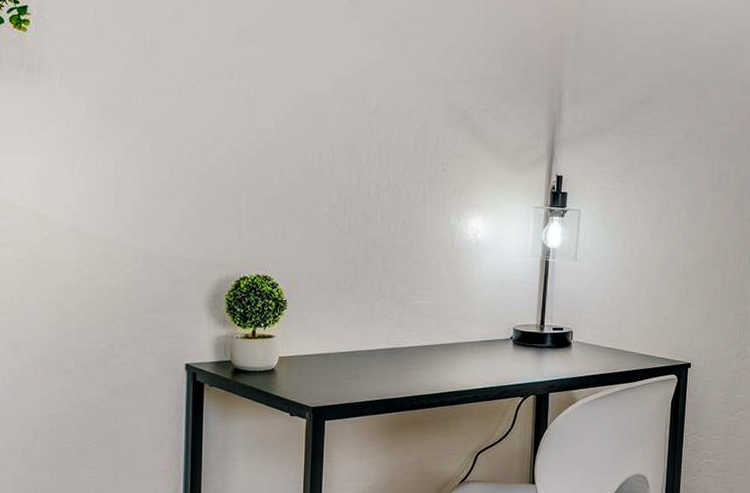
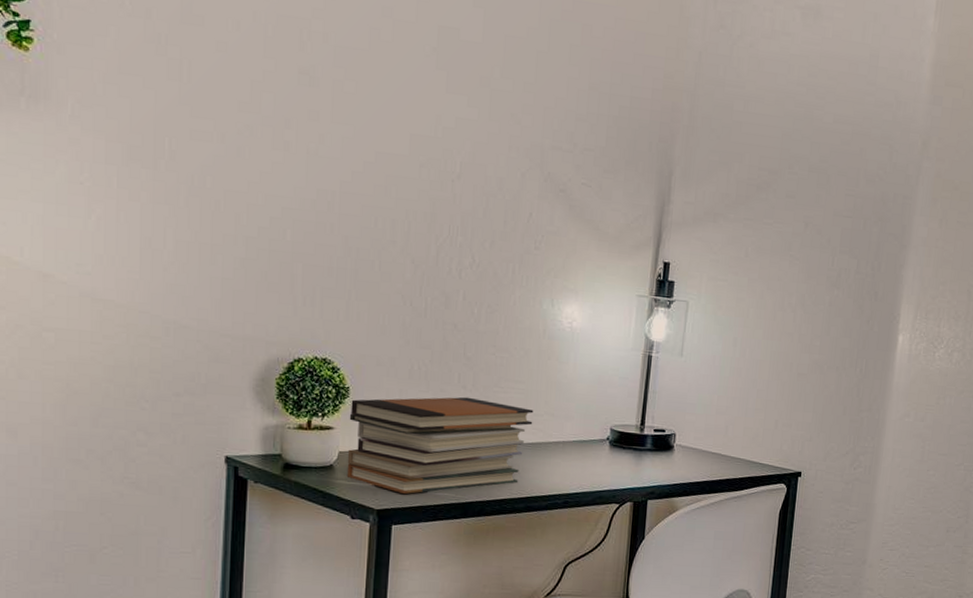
book stack: none [286,305,445,393] -> present [346,396,534,495]

